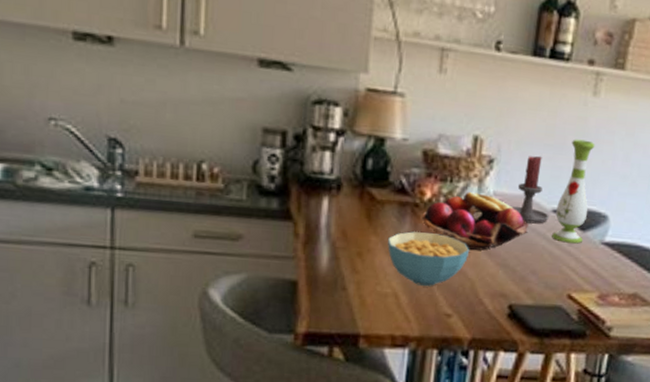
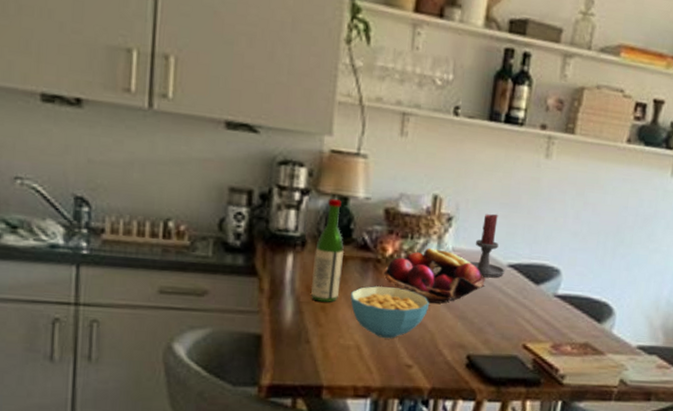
wine bottle: none [346,140,381,248] -> present [310,199,344,302]
vase: present [552,139,595,244] -> none [508,198,548,297]

